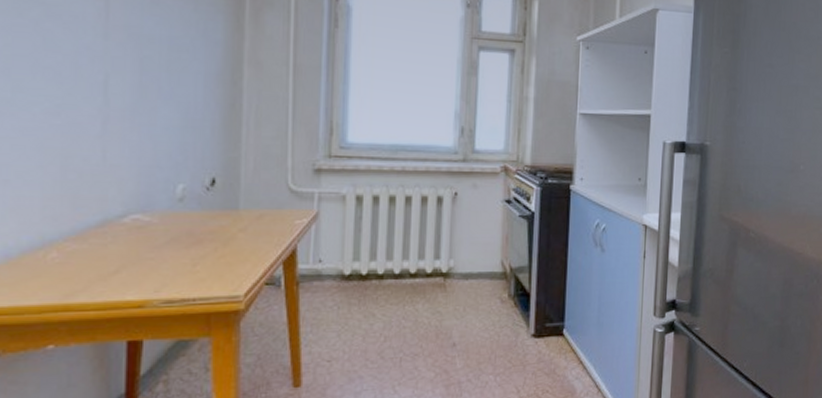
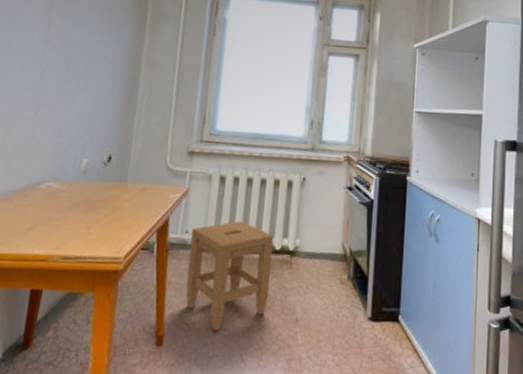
stool: none [324,244,424,365] -> present [186,220,274,331]

